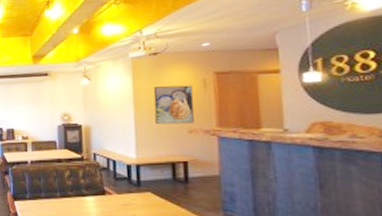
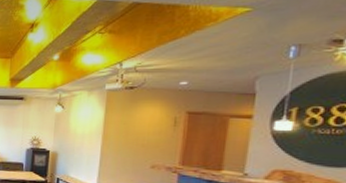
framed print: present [153,85,194,125] -> none [121,121,163,159]

